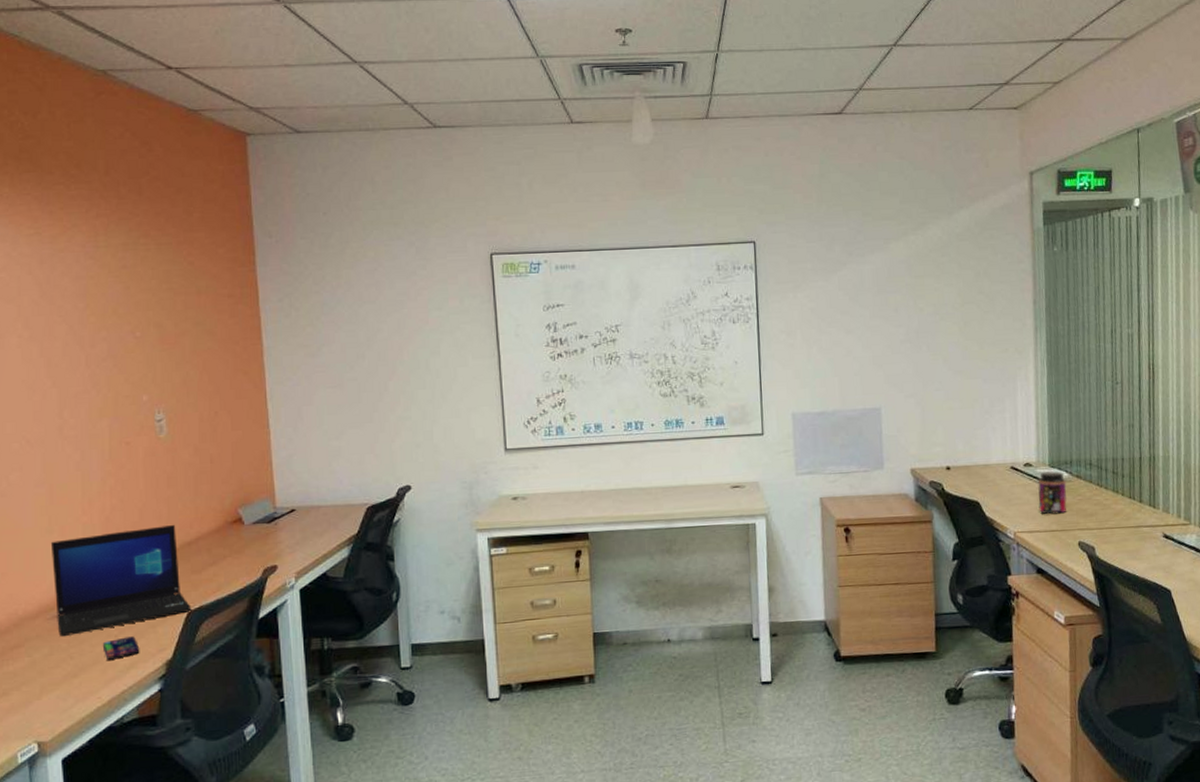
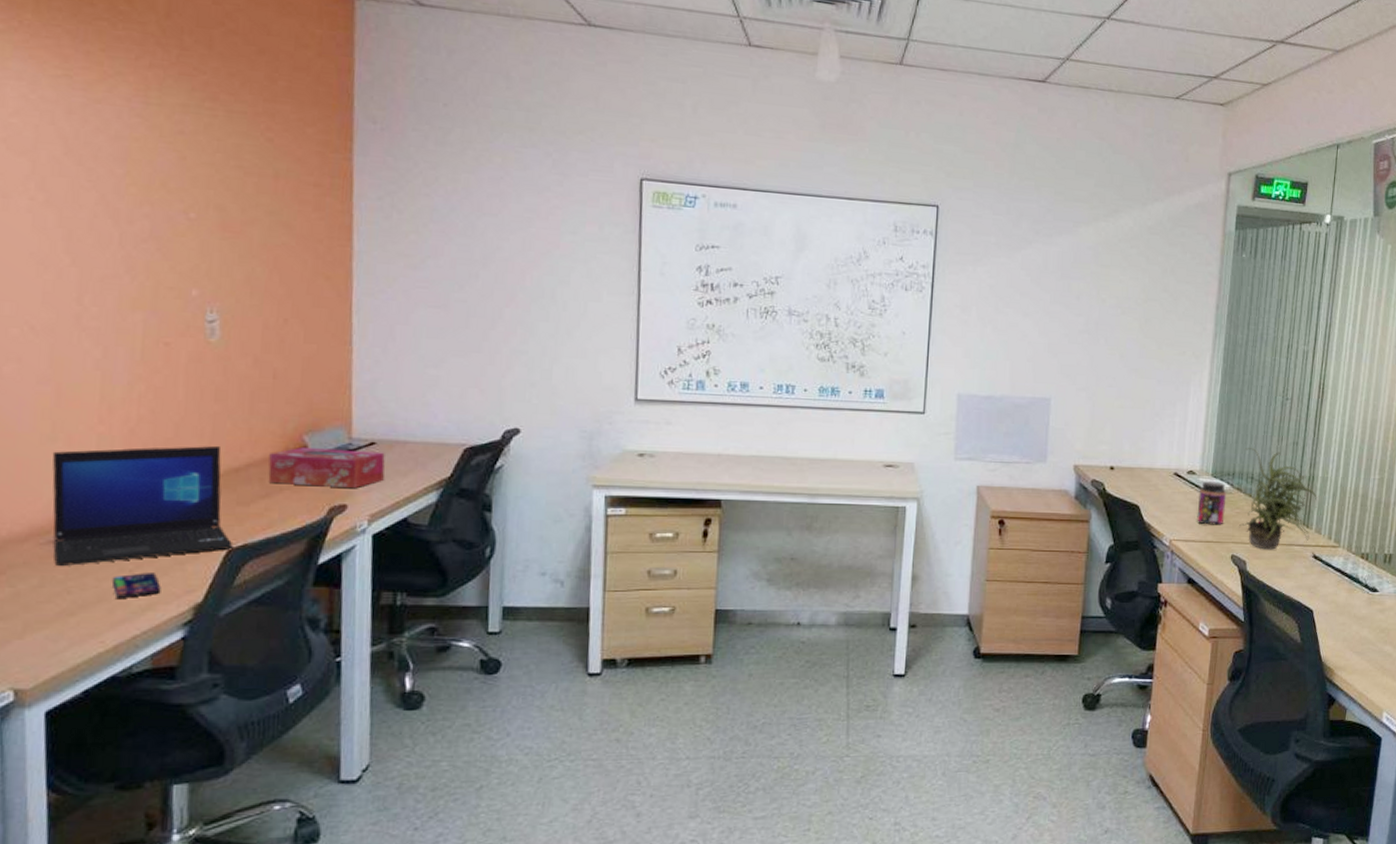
tissue box: none [213,517,304,553] -> present [268,448,385,489]
potted plant: none [1079,435,1163,534] -> present [1238,448,1318,550]

